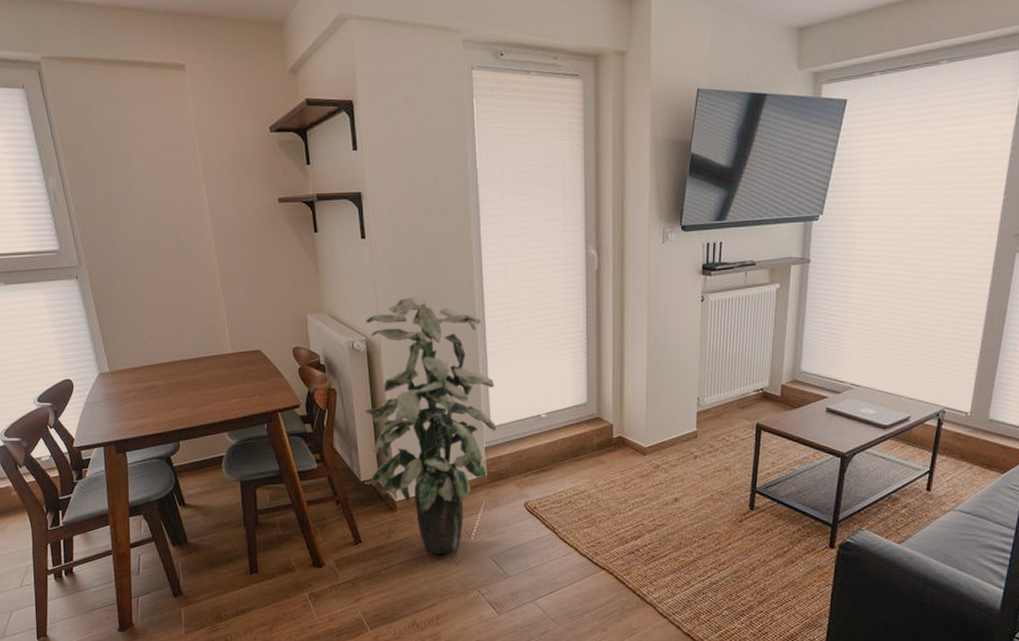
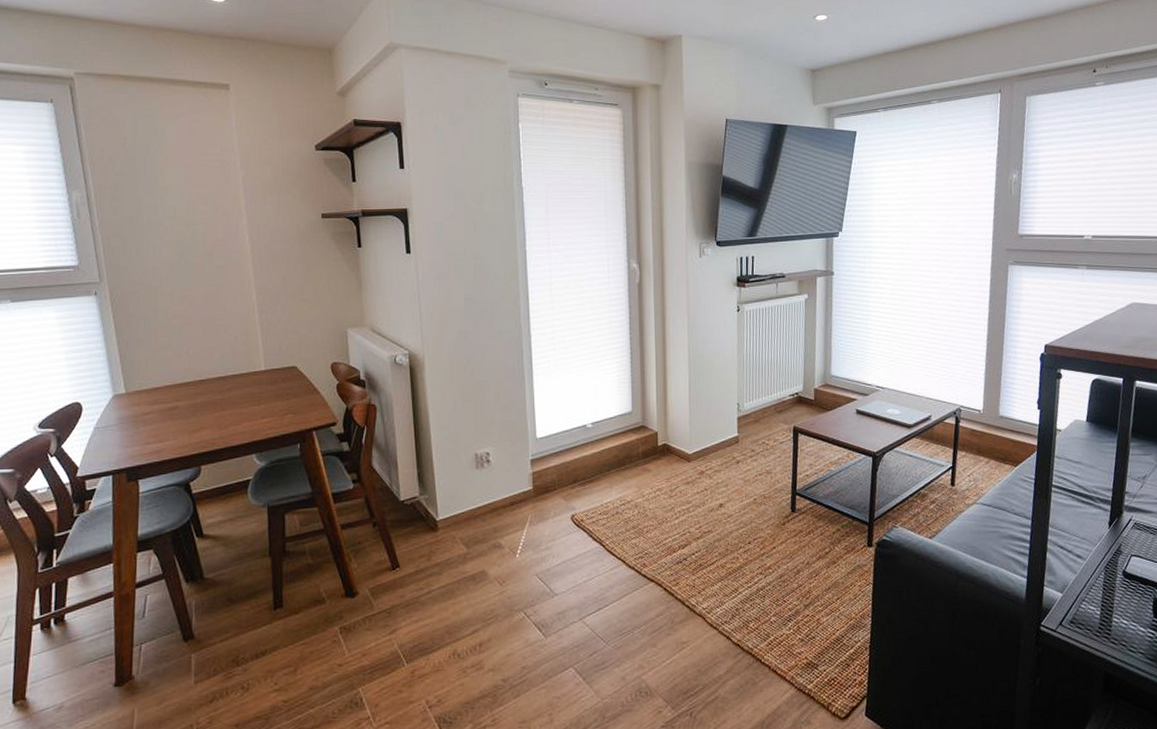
indoor plant: present [364,297,497,555] -> none [405,310,542,576]

